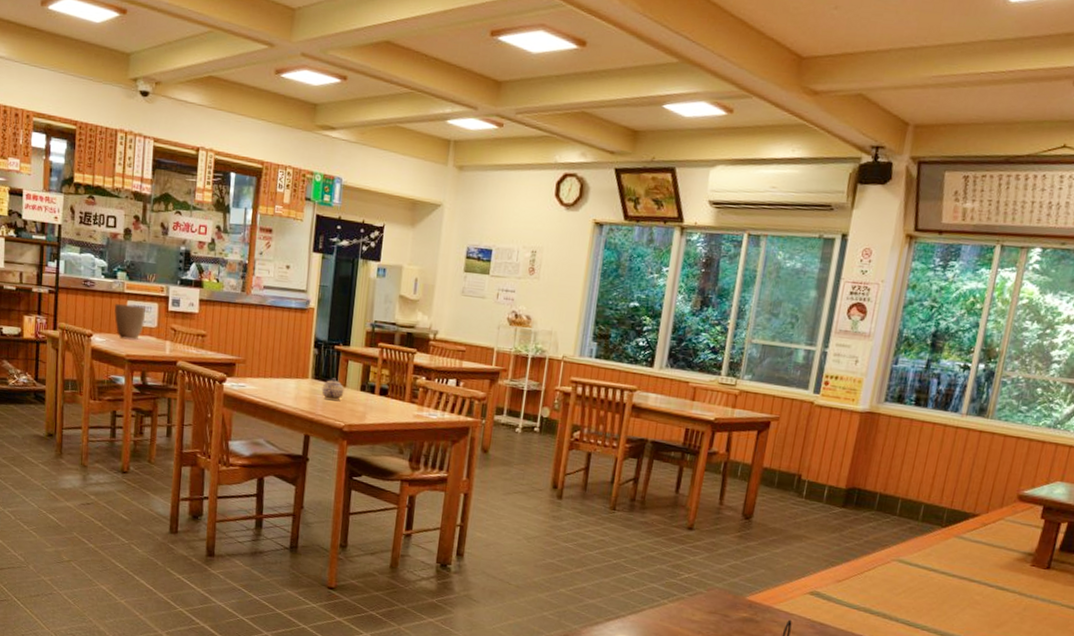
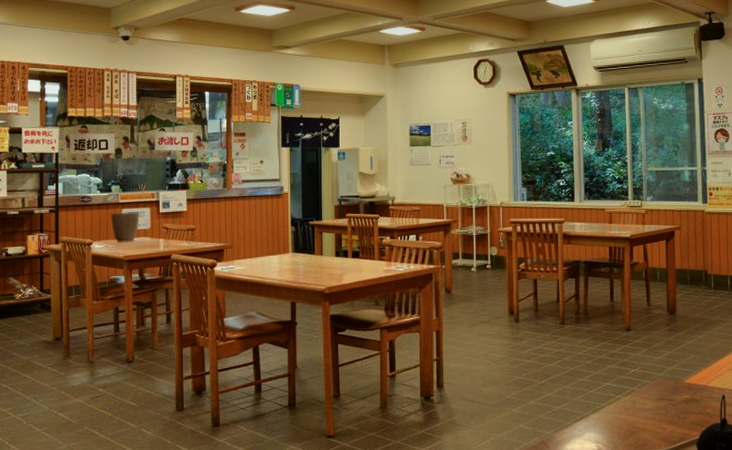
teapot: present [321,378,344,401] -> none [302,249,321,269]

